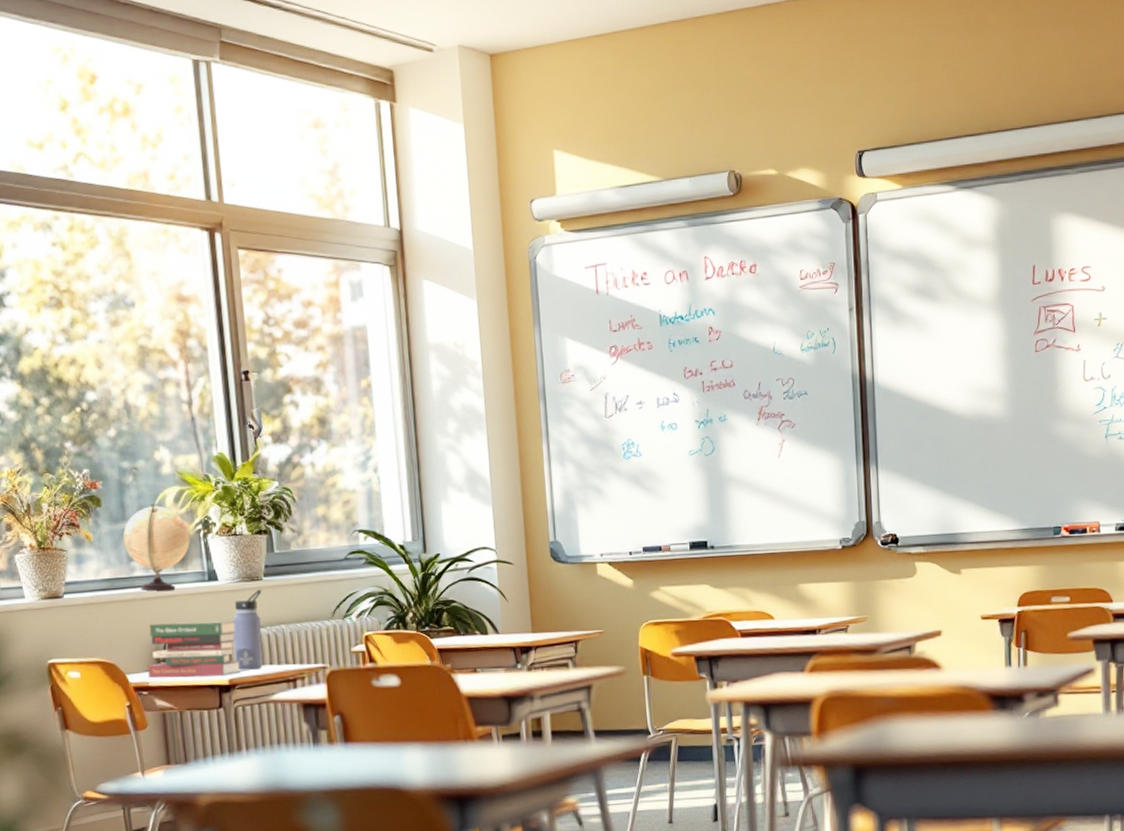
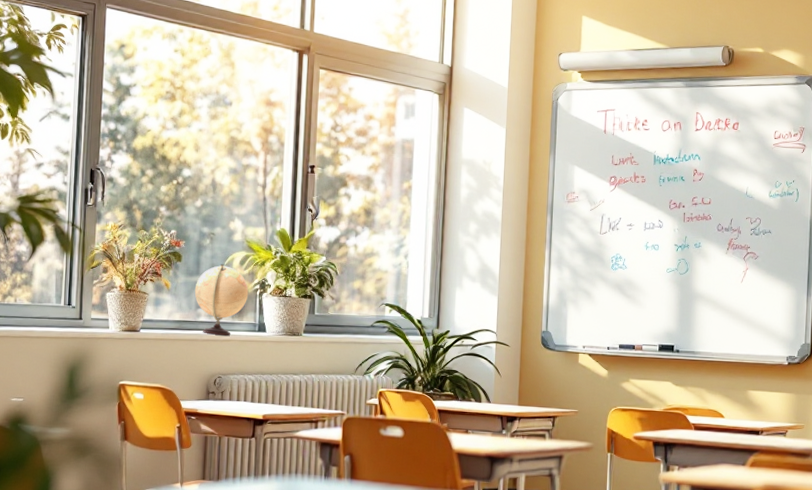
books: present [148,621,241,679] -> none [198,362,275,412]
water bottle: present [233,589,263,671] -> none [270,343,301,410]

